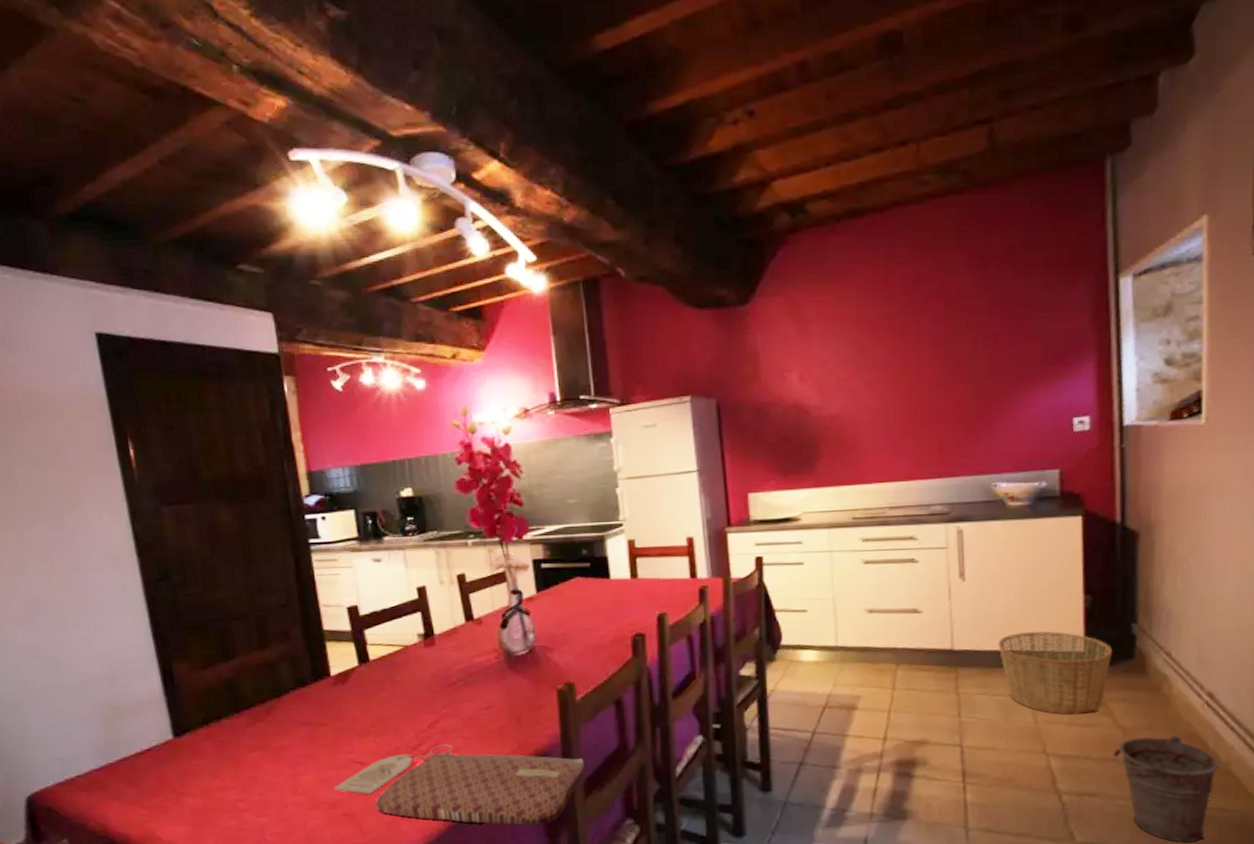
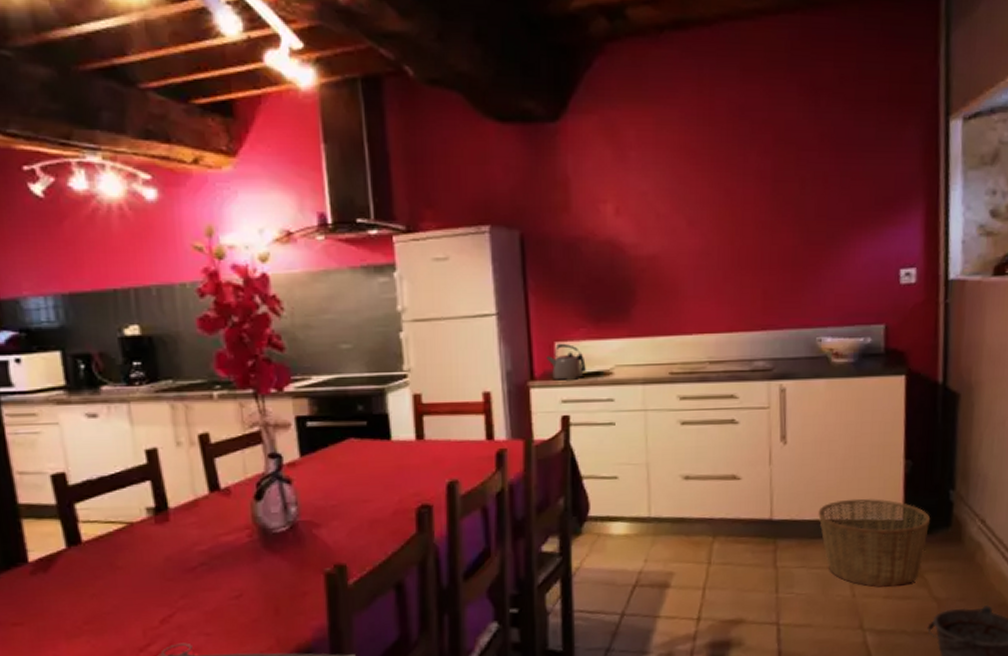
kettle: none [741,494,776,526] -> present [546,343,586,380]

